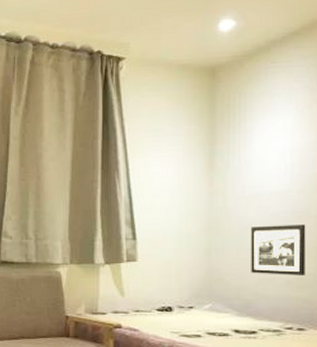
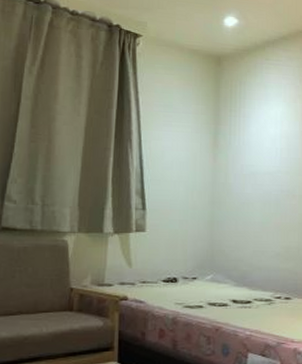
picture frame: present [251,224,306,275] -> none [247,202,292,248]

